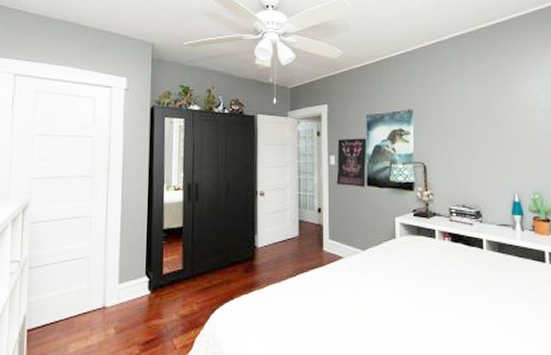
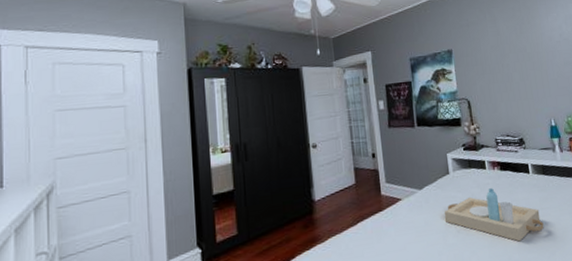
serving tray: none [385,259,493,319] -> present [444,188,544,242]

